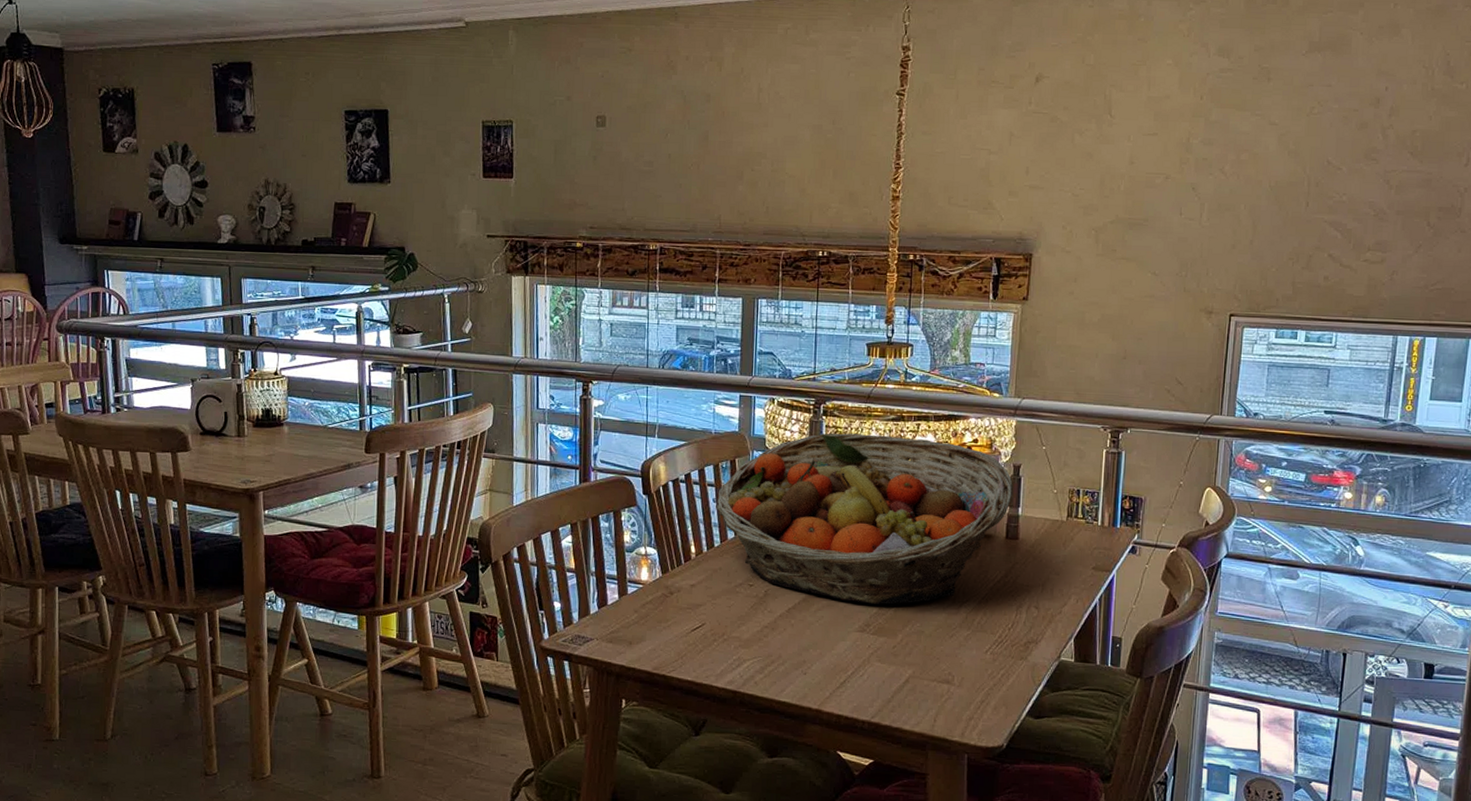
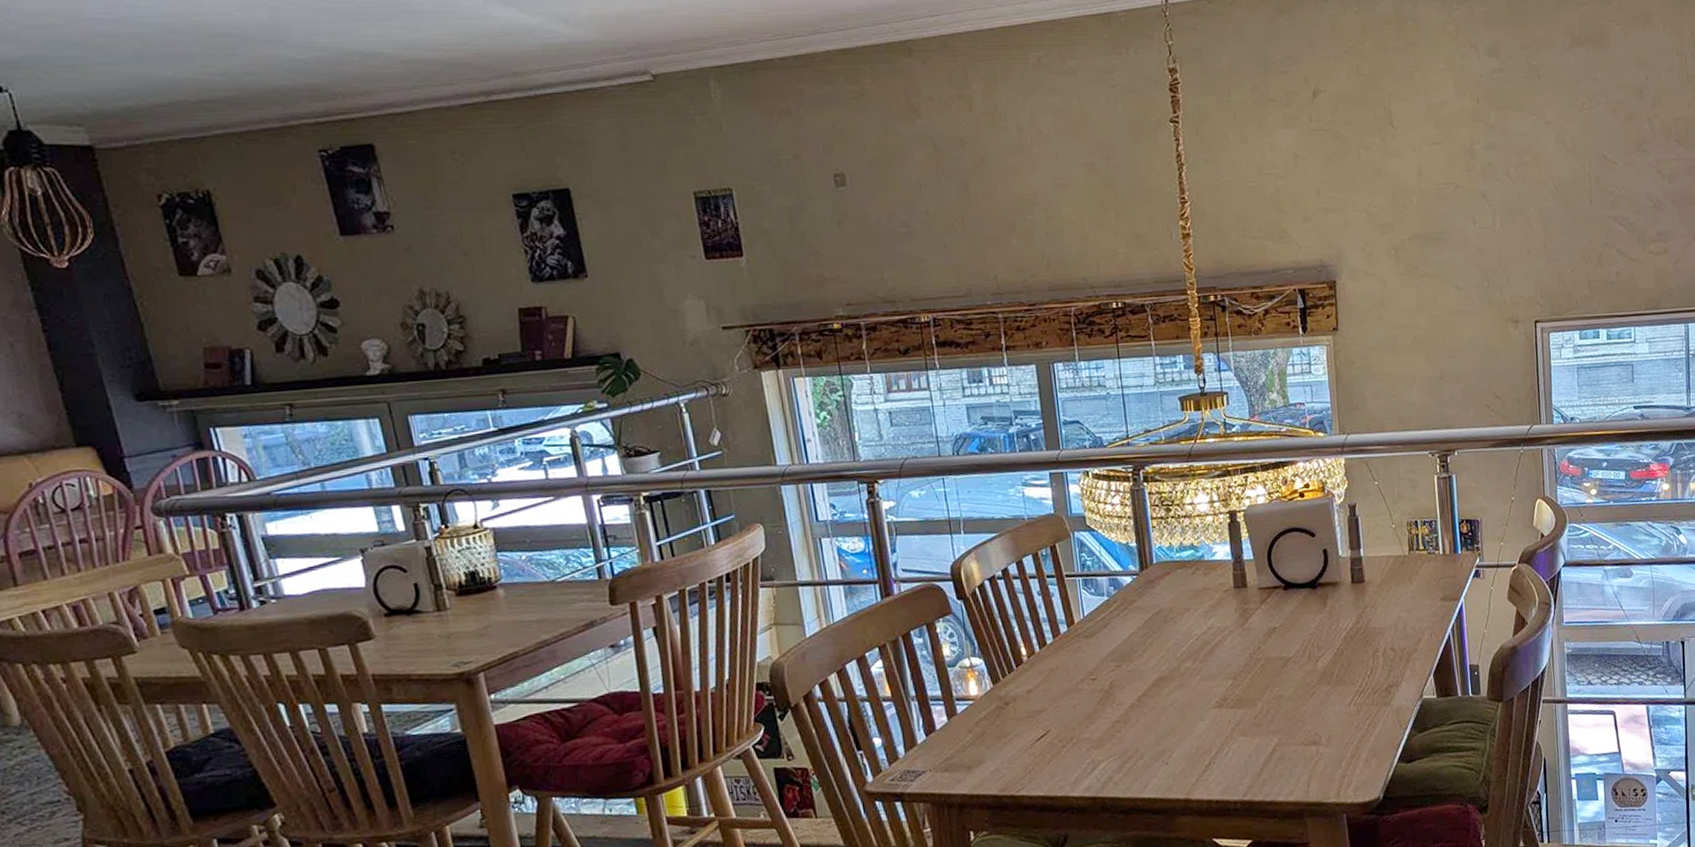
fruit basket: present [716,433,1014,605] -> none [1041,492,1353,678]

